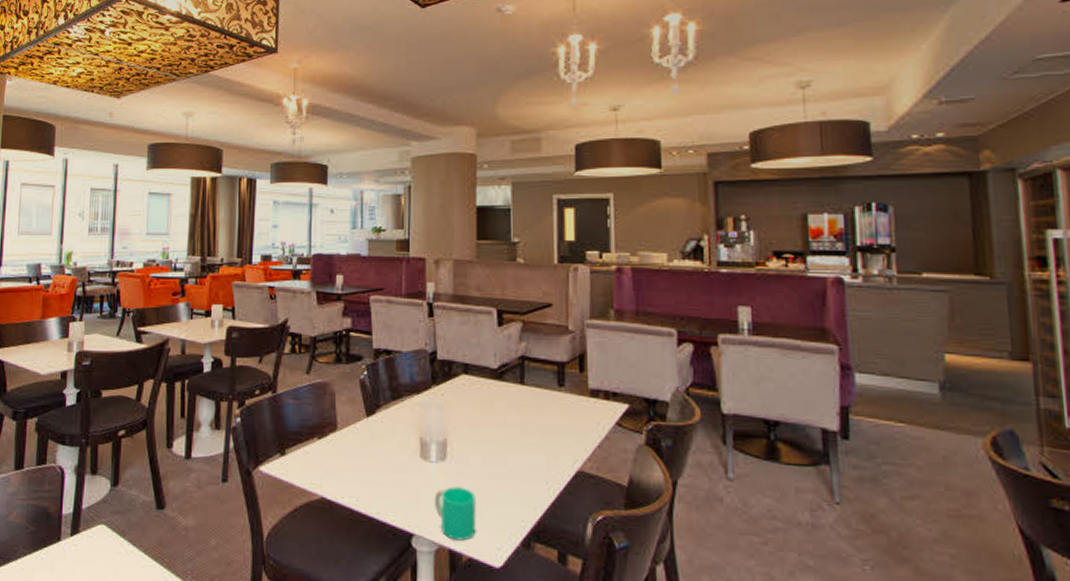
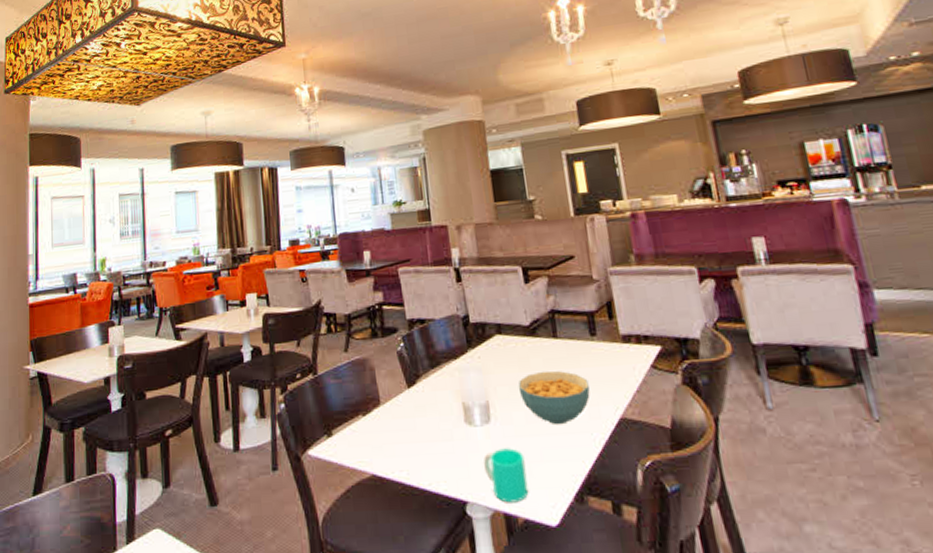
cereal bowl: none [478,415,550,471] -> present [518,370,590,425]

